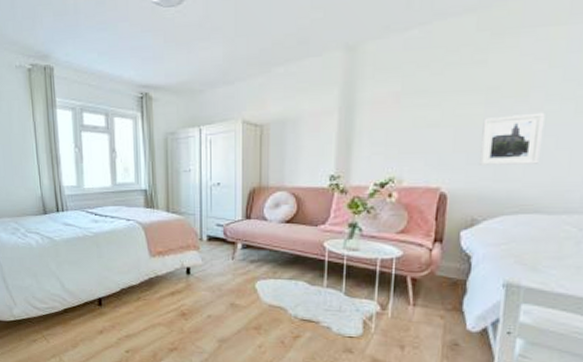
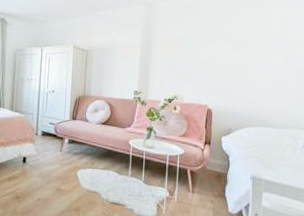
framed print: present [480,112,545,165] -> none [232,59,269,93]

